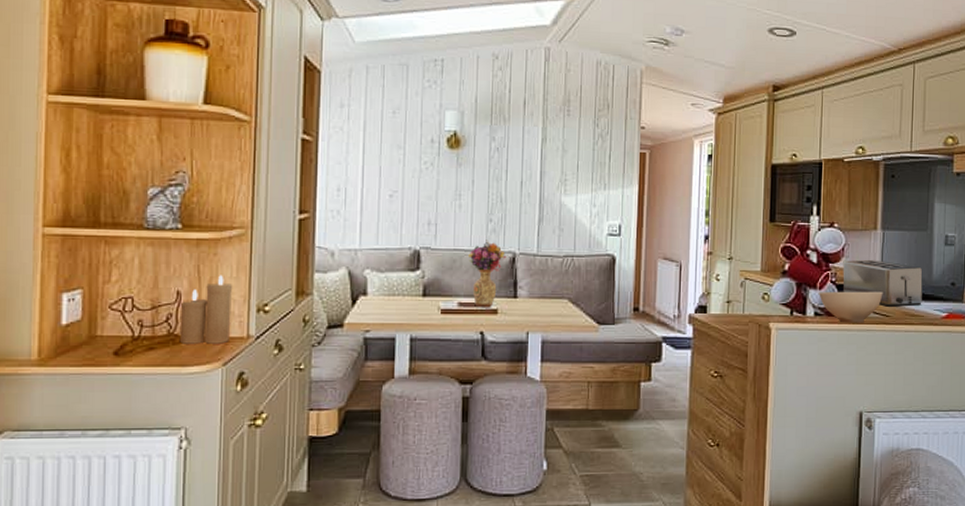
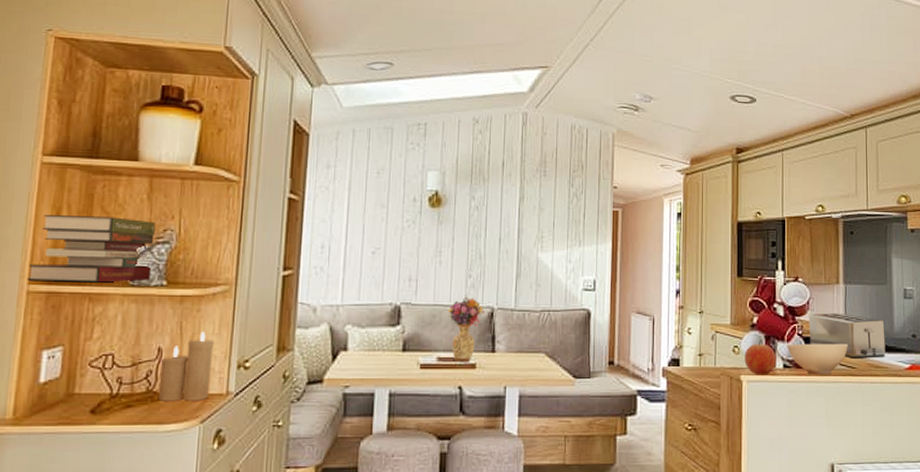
books: none [41,156,167,226] -> present [27,215,156,283]
fruit: none [774,287,808,323] -> present [744,339,777,375]

